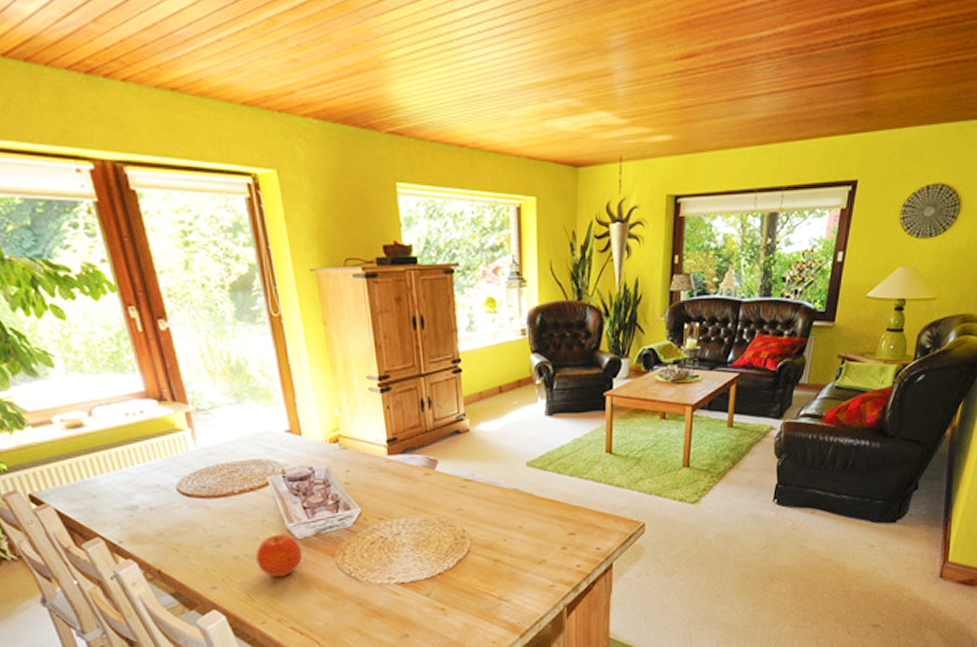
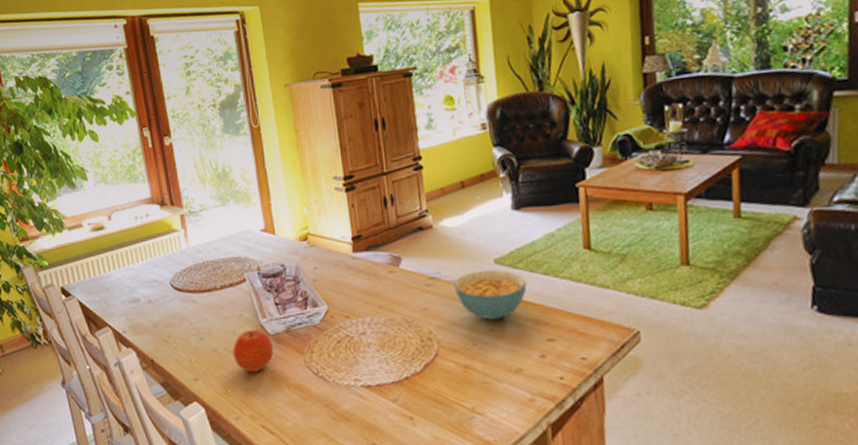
cereal bowl: none [488,471,554,518] -> present [454,269,527,320]

